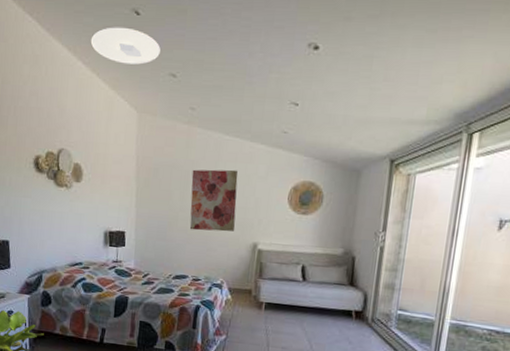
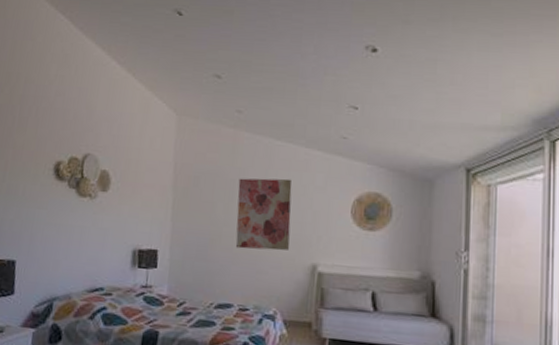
ceiling light: present [90,27,160,65] -> none [127,27,204,65]

